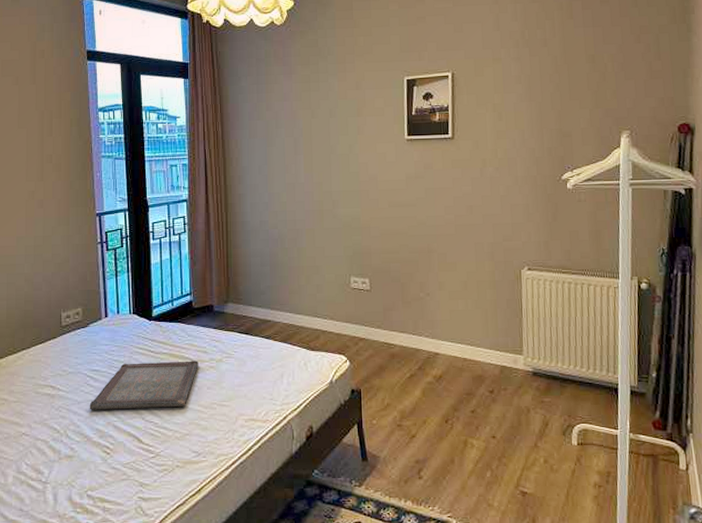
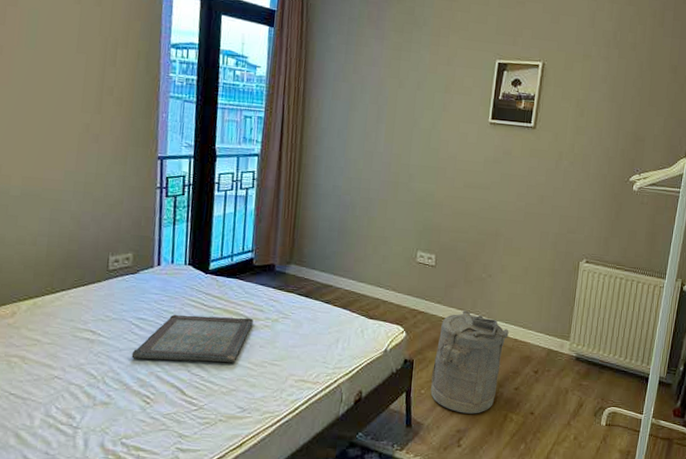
laundry hamper: none [381,332,456,442] -> present [430,310,509,414]

